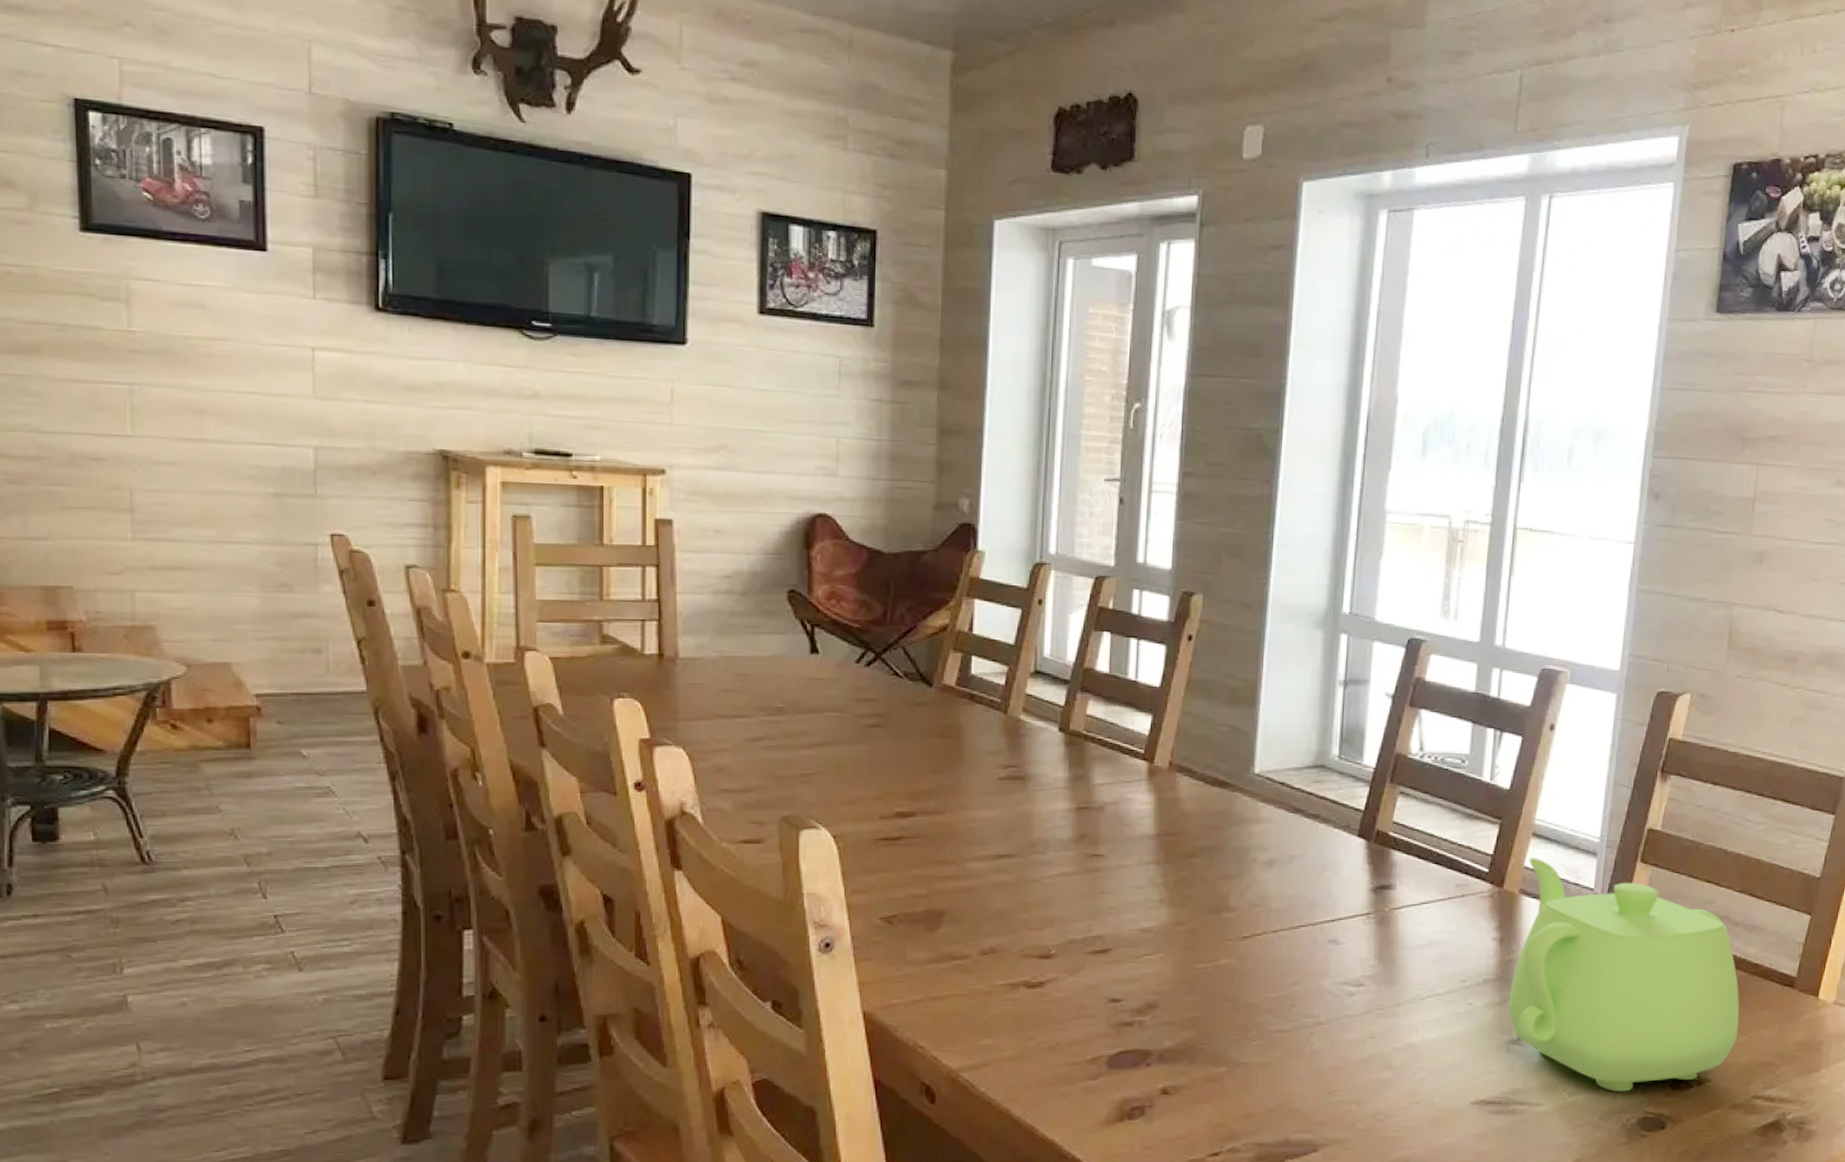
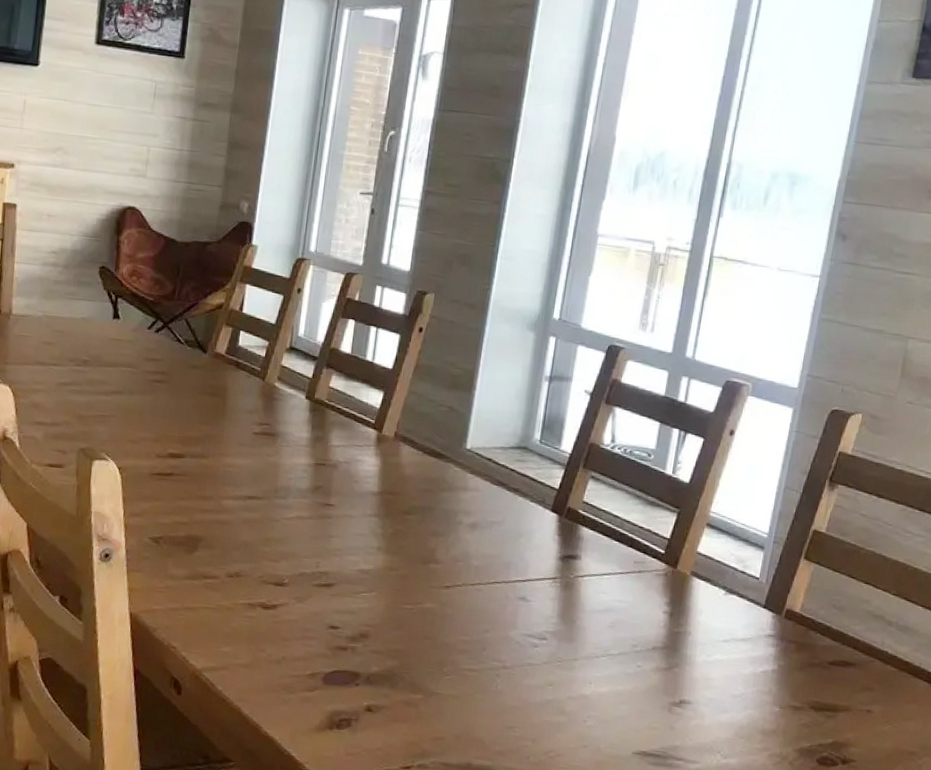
teapot: present [1508,858,1740,1092] -> none [673,545,888,761]

